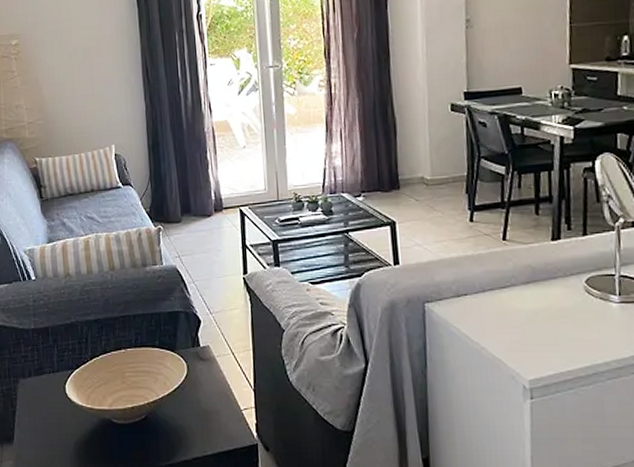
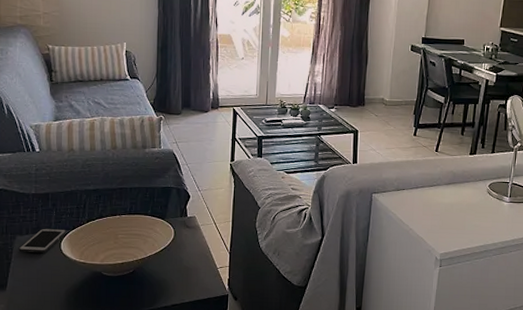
cell phone: none [22,368,70,399] -> present [18,228,66,254]

